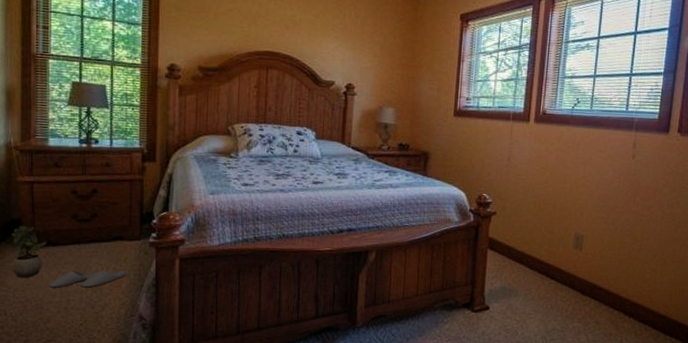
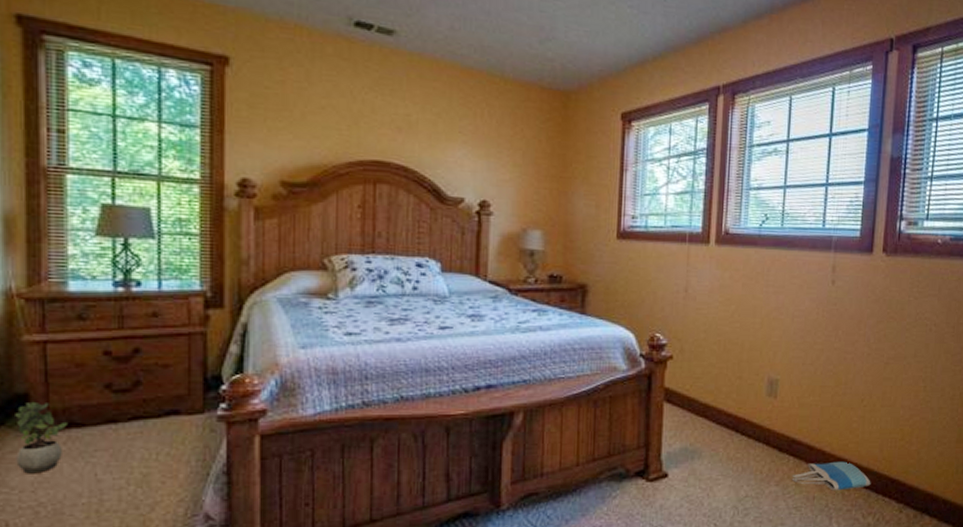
slippers: present [49,270,127,288] -> none [72,455,186,485]
tote bag: none [592,305,661,330] -> present [791,461,871,491]

